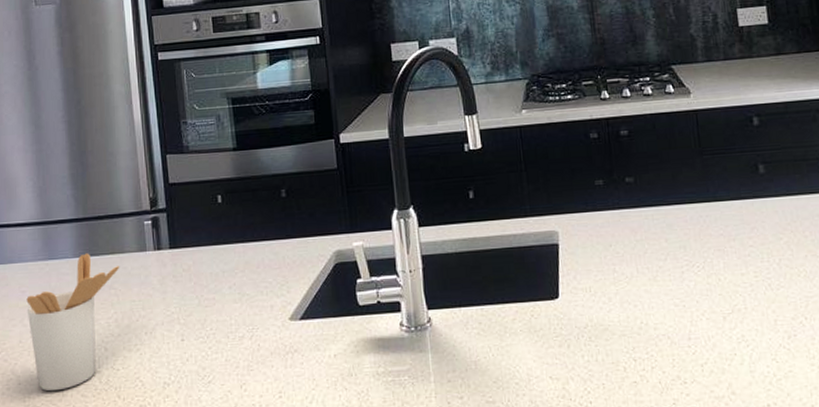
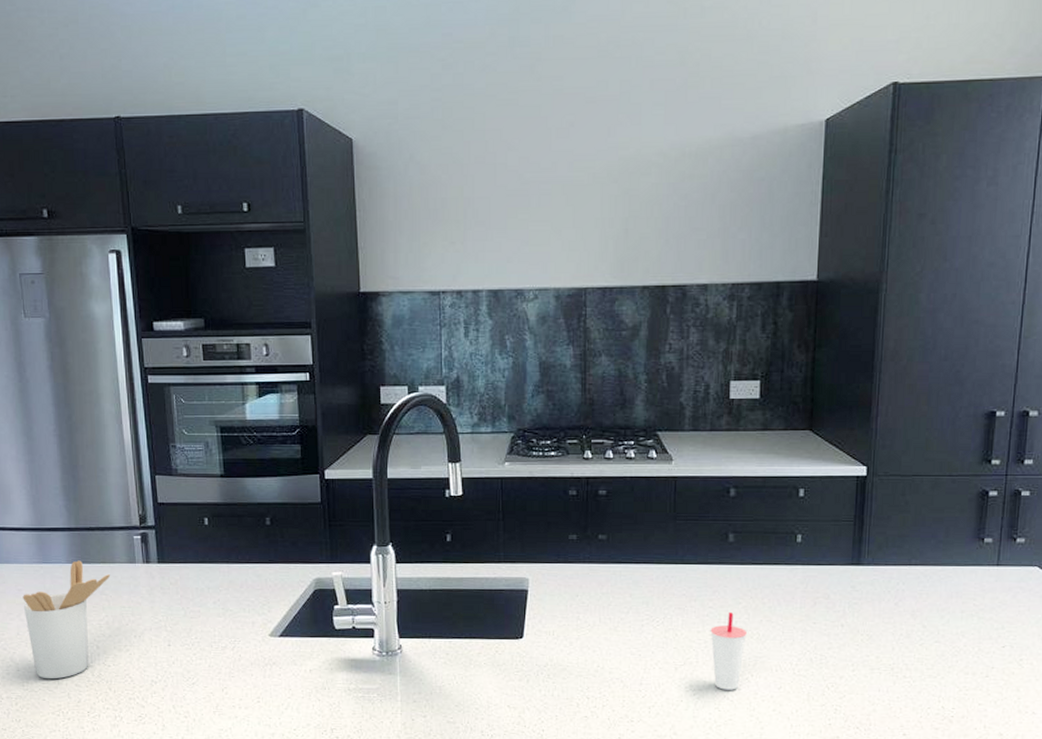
cup: none [754,248,794,338] -> present [710,611,747,690]

